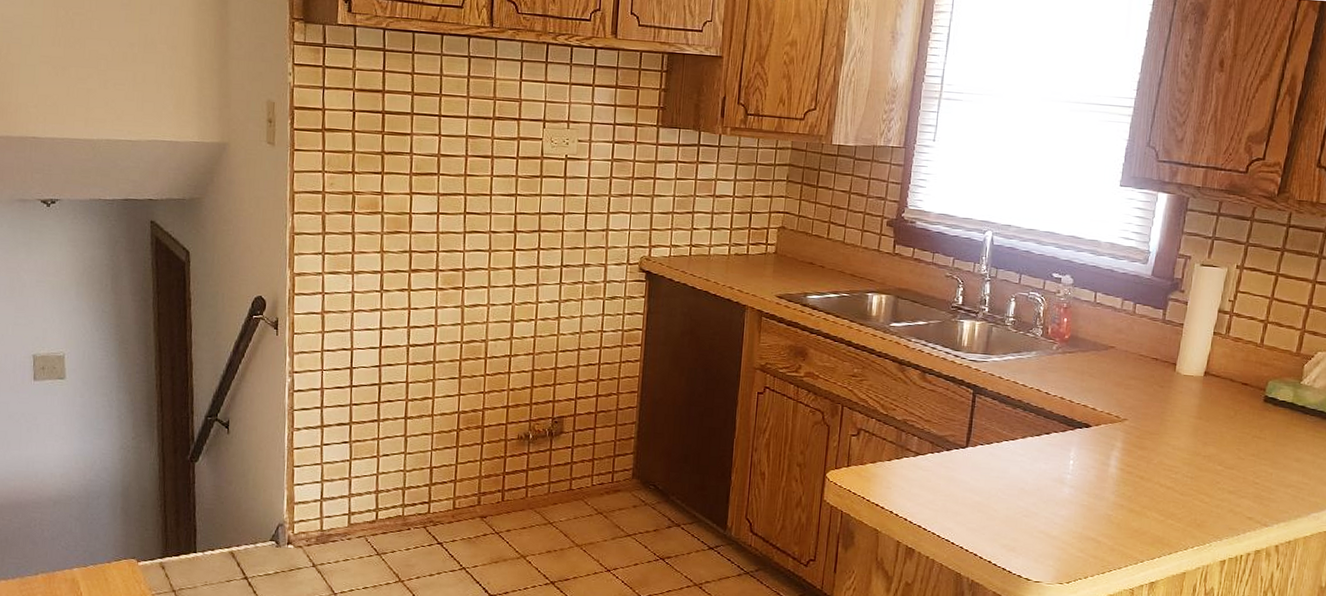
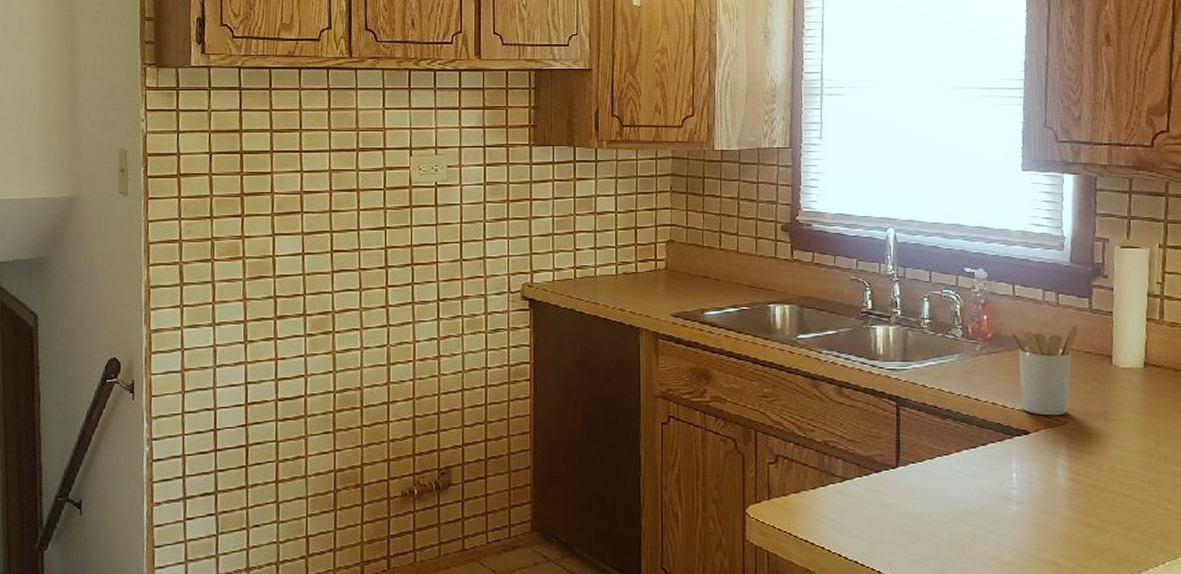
utensil holder: none [1086,333,1150,414] -> present [1010,325,1078,416]

